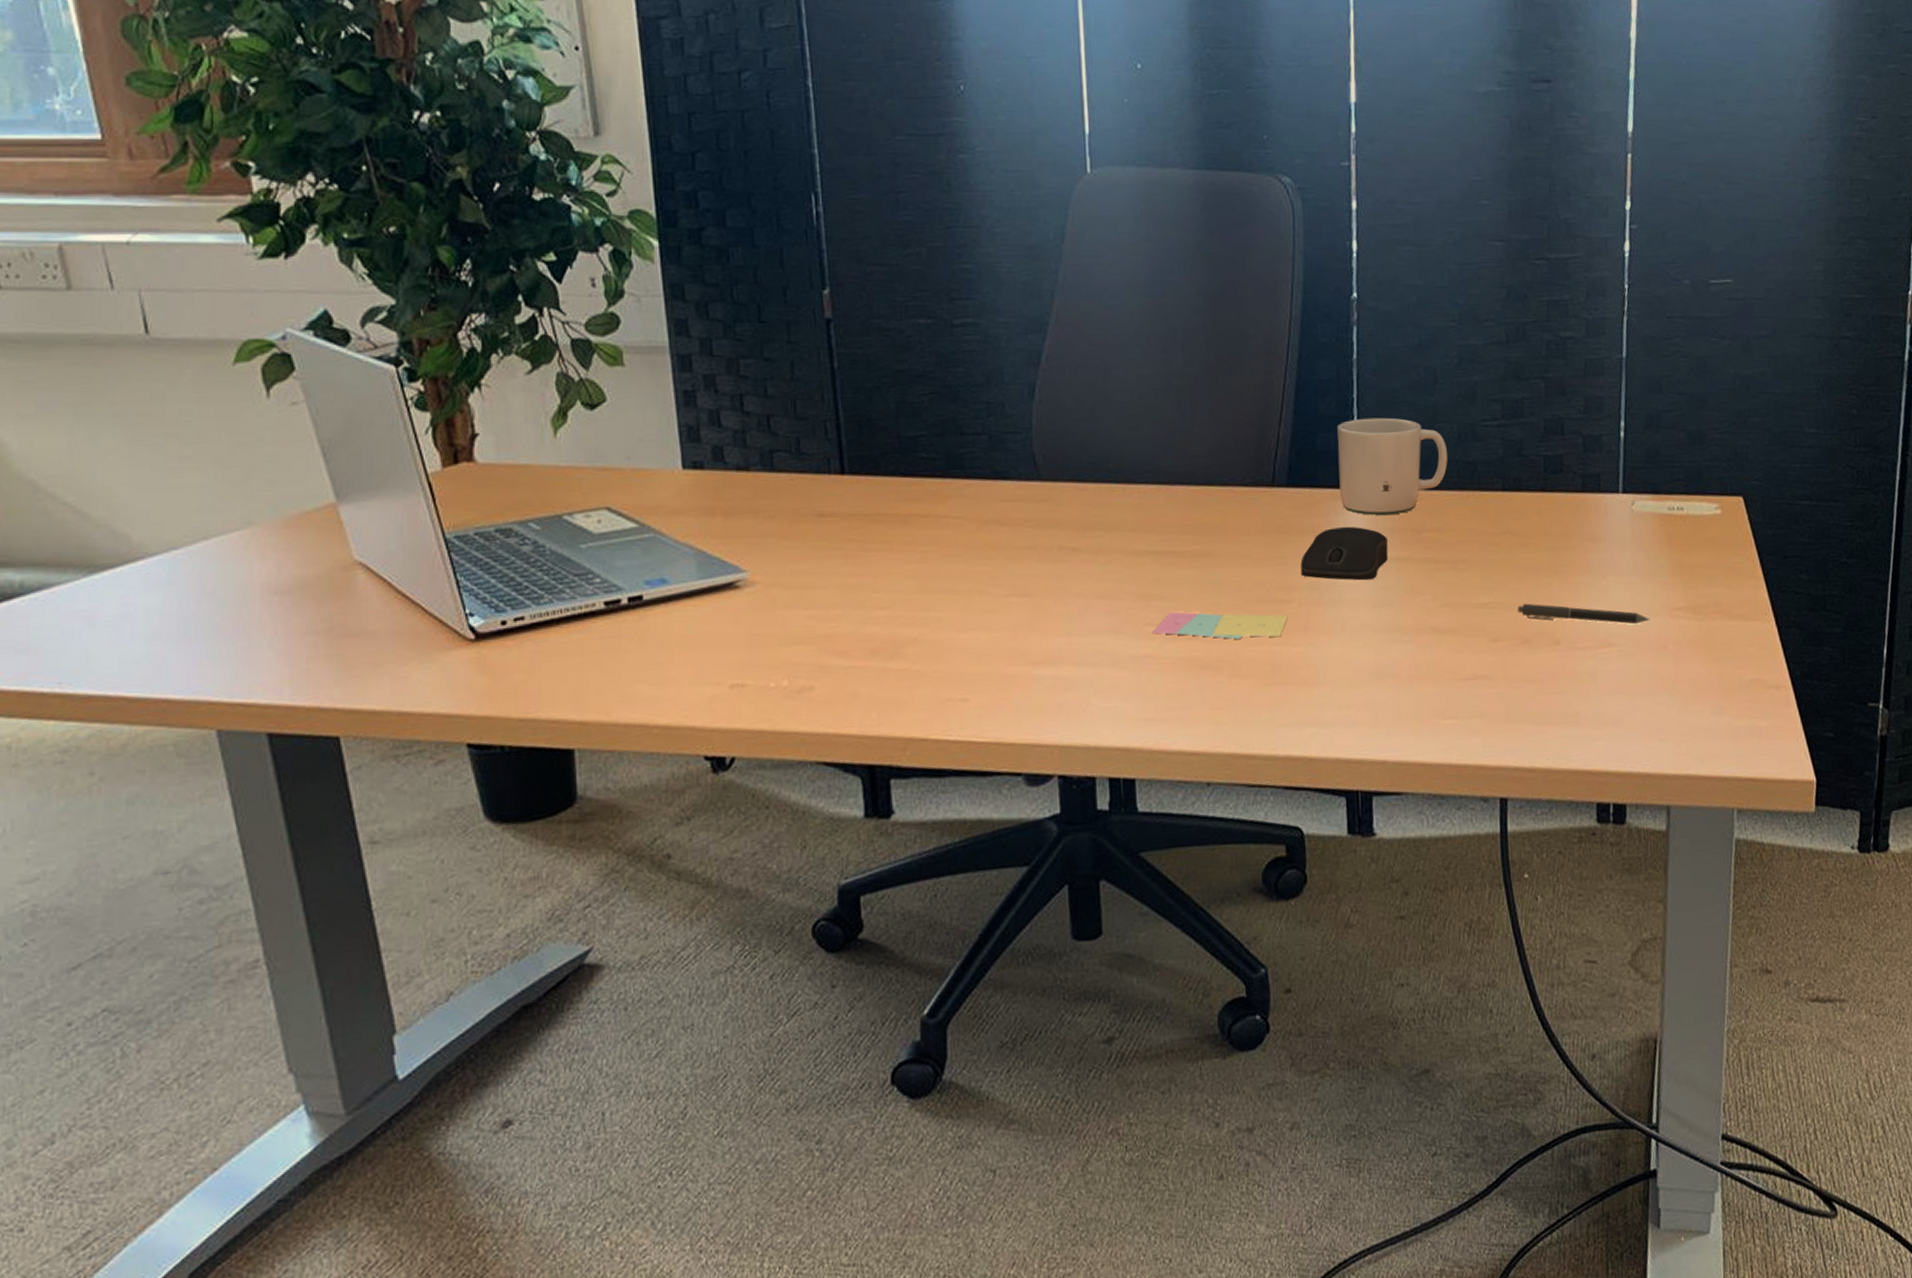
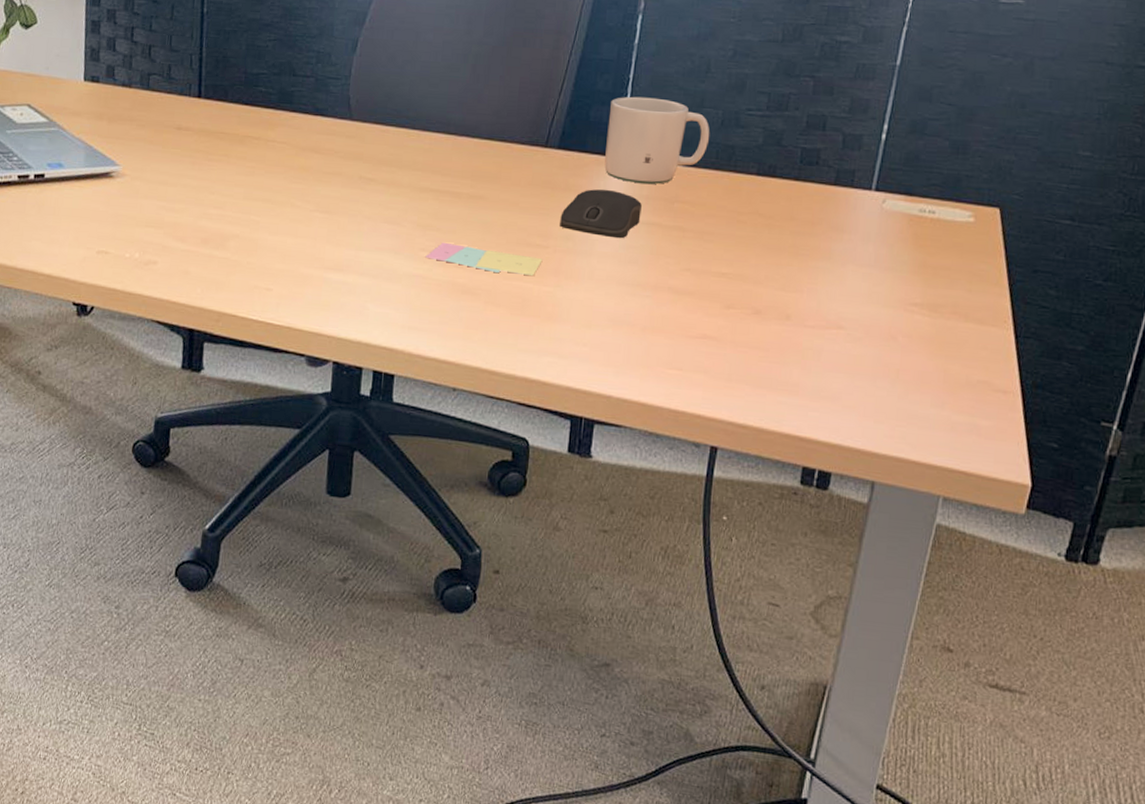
pen: present [1517,603,1651,625] -> none [753,278,884,313]

